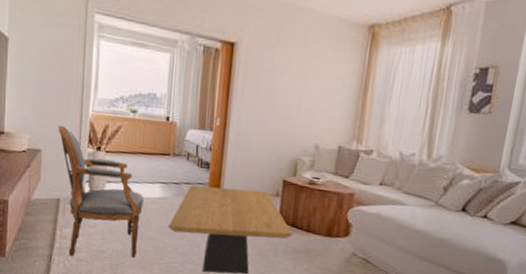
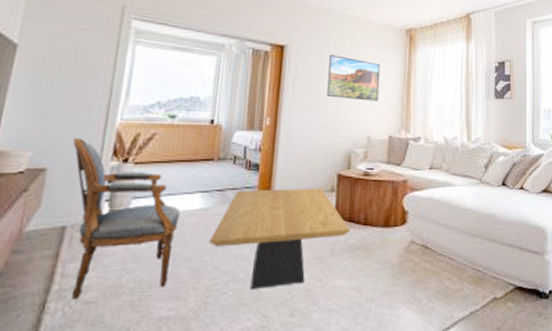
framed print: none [276,54,335,108] -> present [327,55,381,102]

